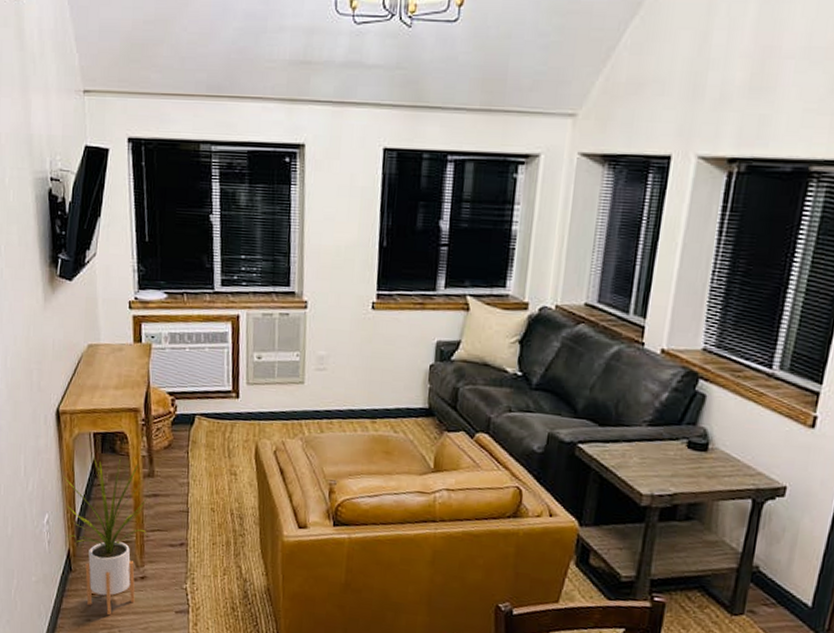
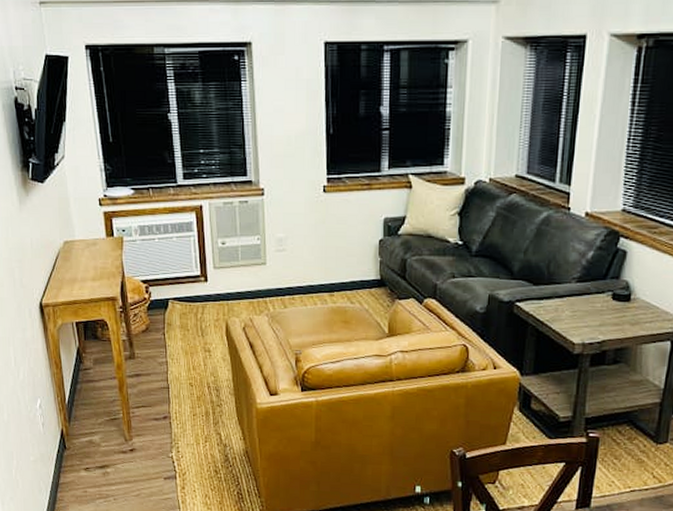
house plant: present [63,456,147,615] -> none [51,342,132,485]

